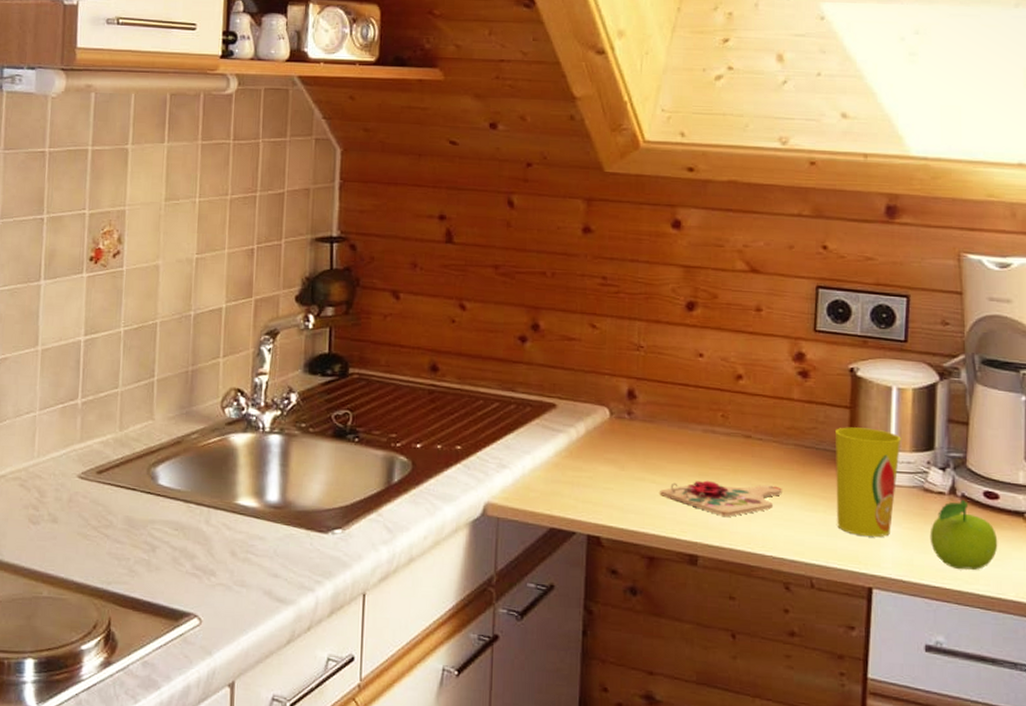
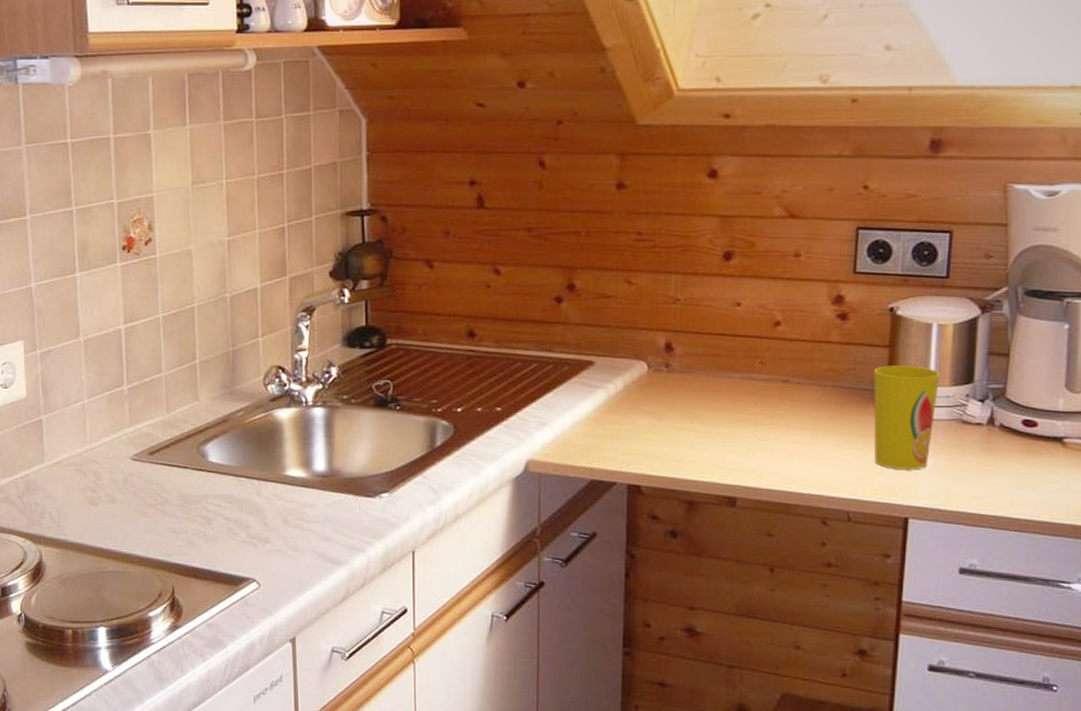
cutting board: present [660,480,782,517] -> none [698,426,820,459]
fruit: present [930,499,998,570] -> none [966,429,1035,496]

